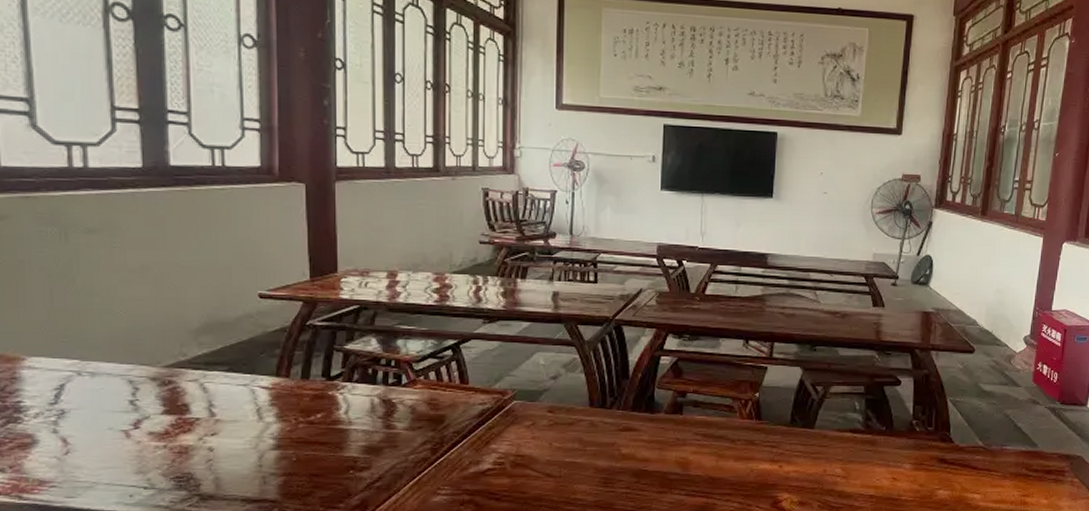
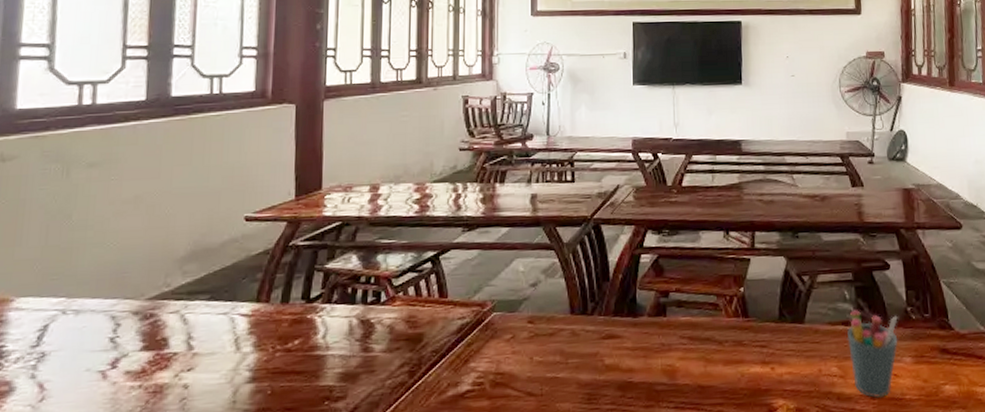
pen holder: none [853,420,903,498] -> present [847,310,898,399]

